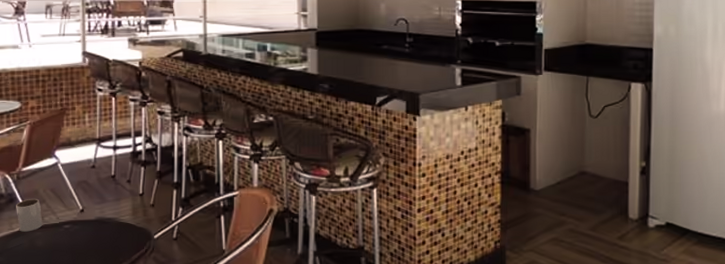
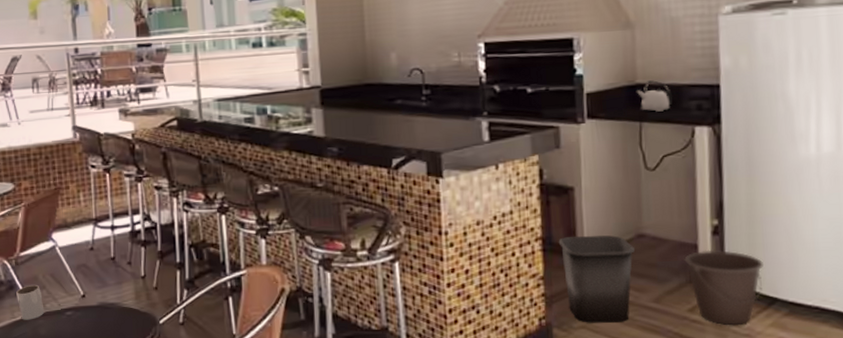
waste bin: none [514,171,577,247] -> present [558,235,634,323]
kettle: none [585,42,614,68] -> present [636,80,673,112]
bucket: none [617,187,679,252] -> present [684,249,763,326]

